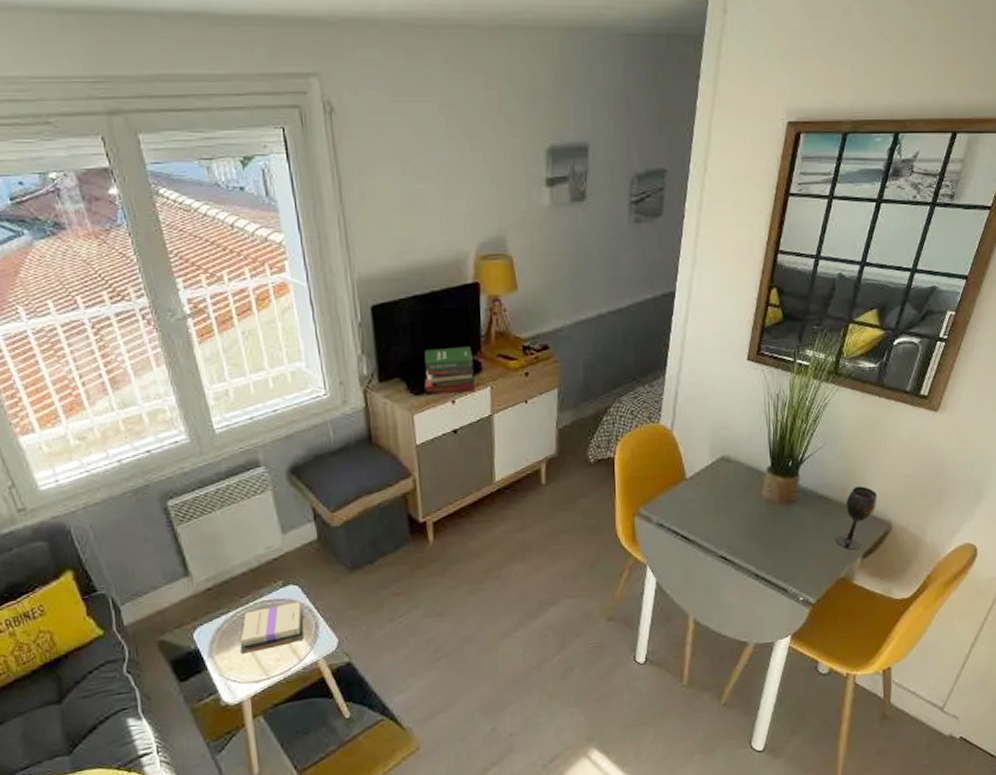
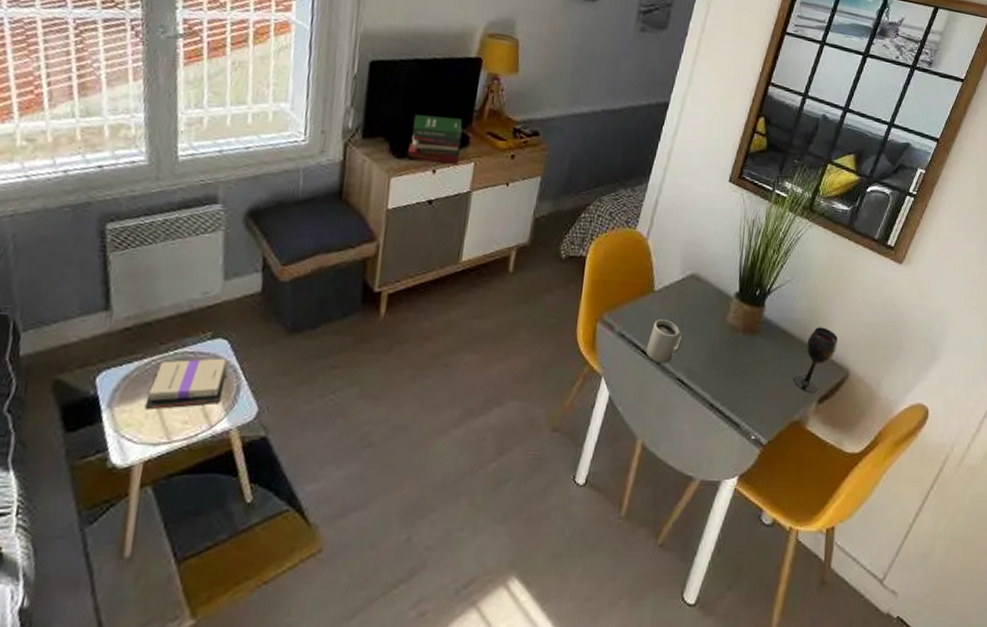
mug: none [685,504,722,546] -> present [645,319,684,365]

